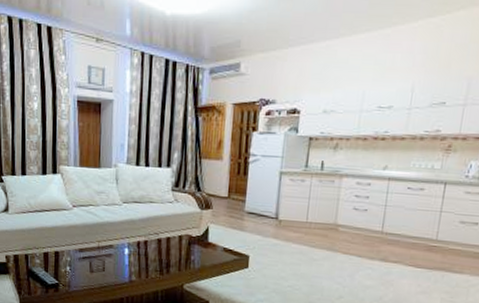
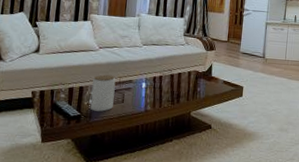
jar: none [68,238,94,280] -> present [90,74,116,112]

